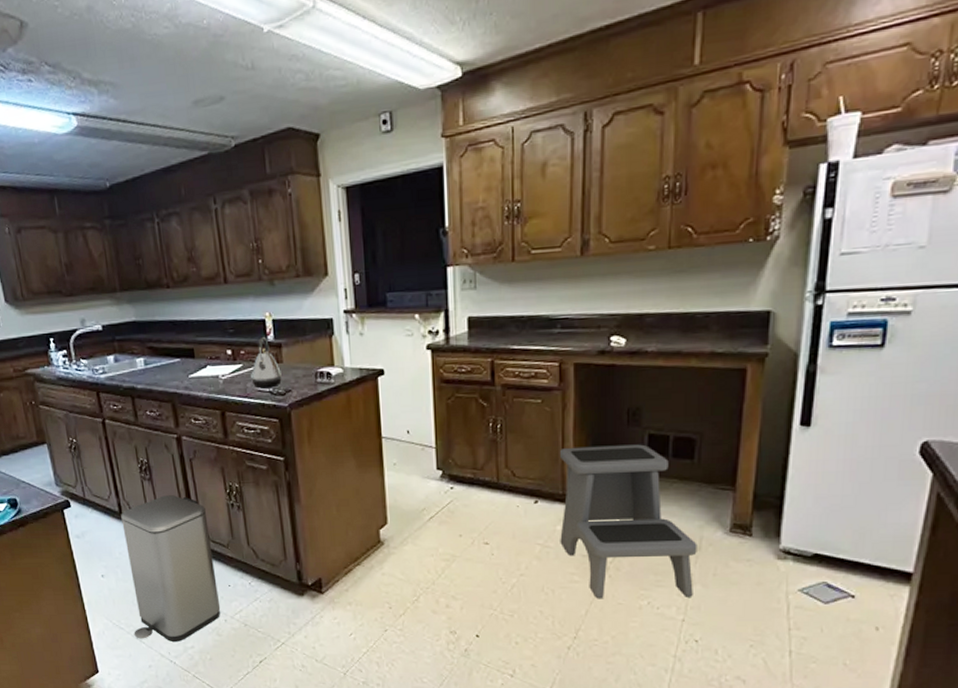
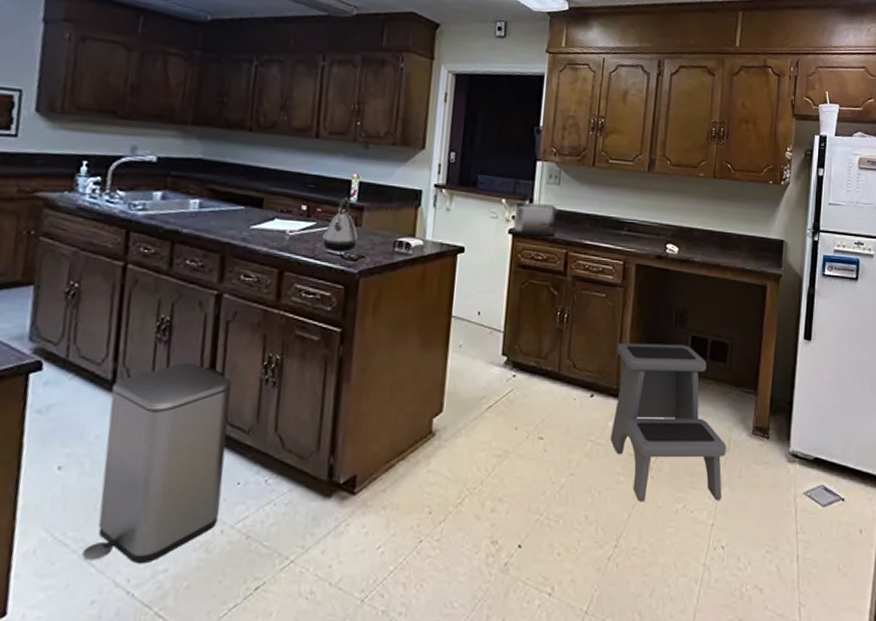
toaster: none [430,312,479,350] -> present [513,202,559,237]

